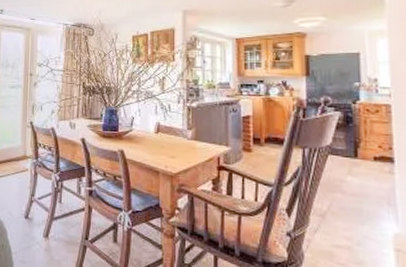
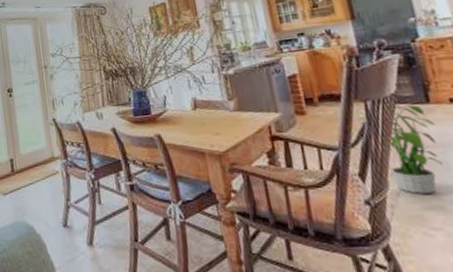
potted plant: none [295,154,359,234] -> present [358,103,443,194]

